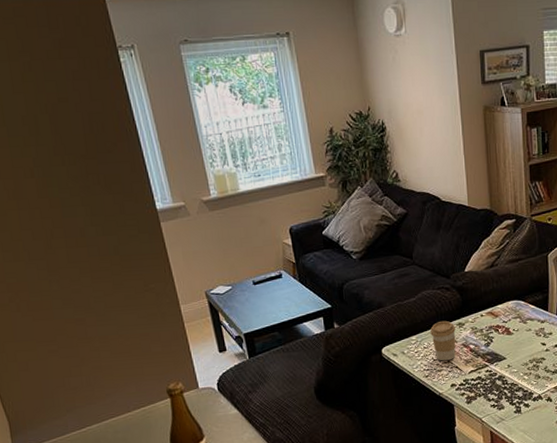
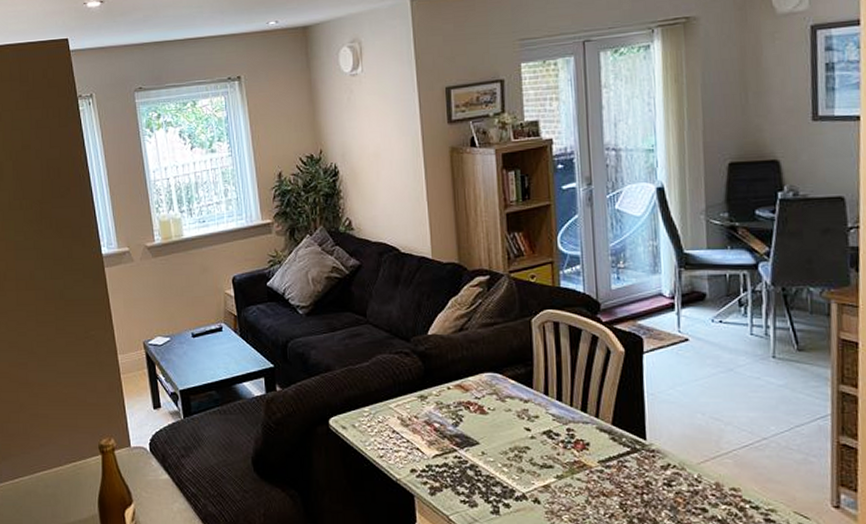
coffee cup: present [430,320,456,361] -> none [386,391,417,440]

